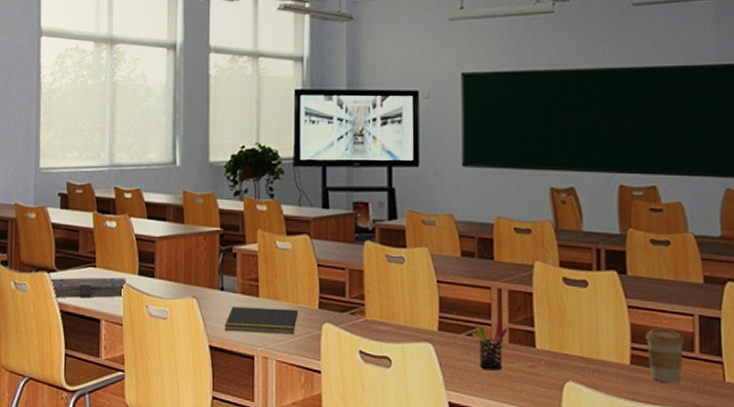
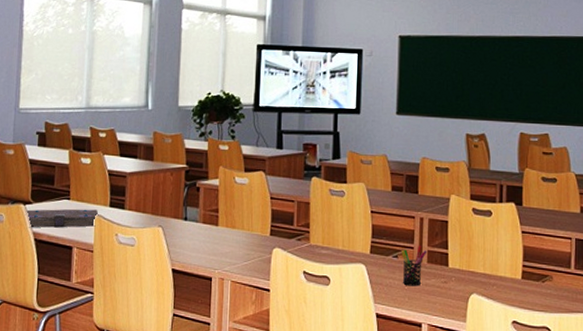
notepad: present [224,306,299,335] -> none [186,234,253,259]
coffee cup: present [645,328,685,384] -> none [534,249,564,294]

